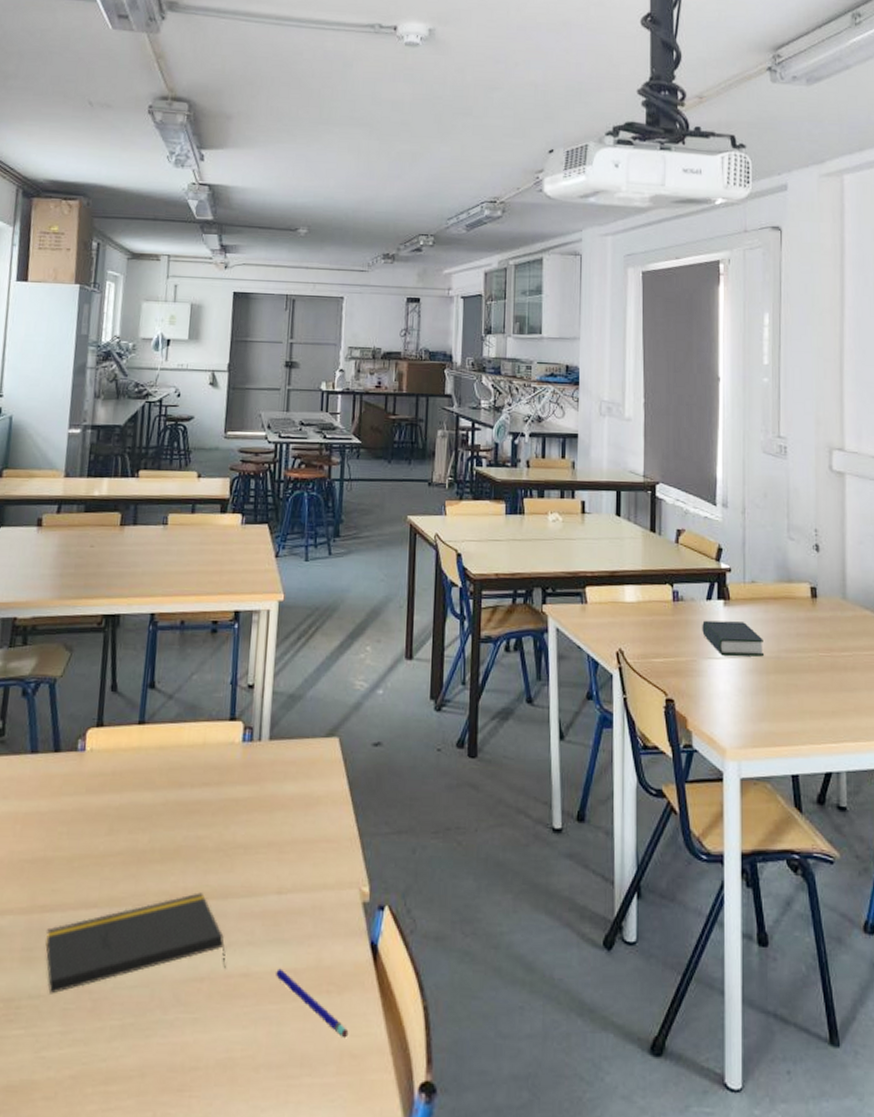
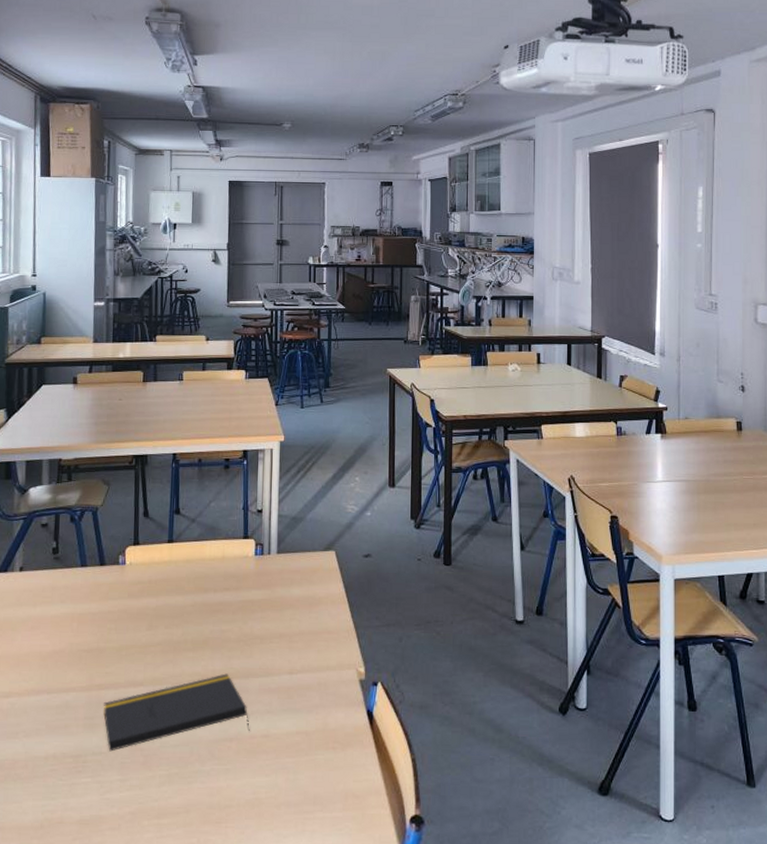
pen: present [276,968,349,1039] -> none [291,731,352,783]
book: present [702,620,765,657] -> none [642,451,696,480]

